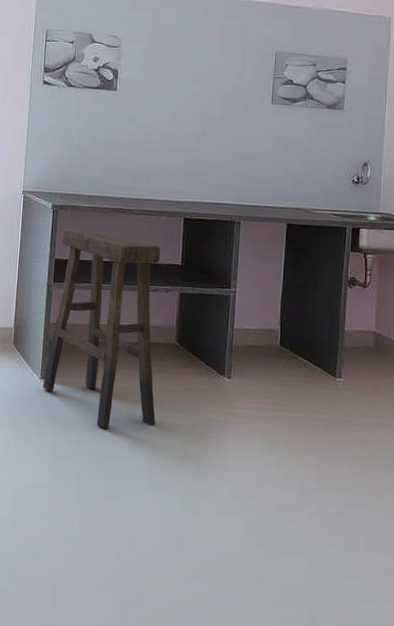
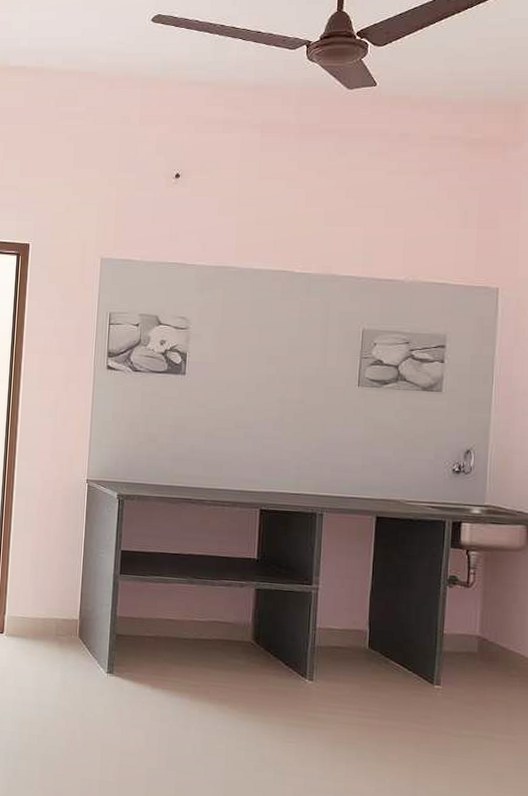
stool: present [43,228,161,430] -> none [110,519,235,728]

